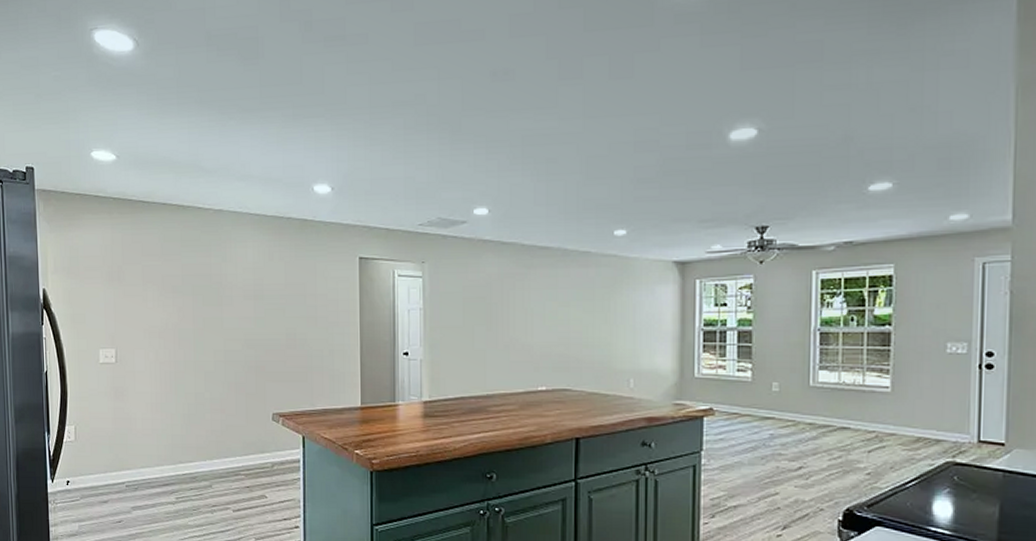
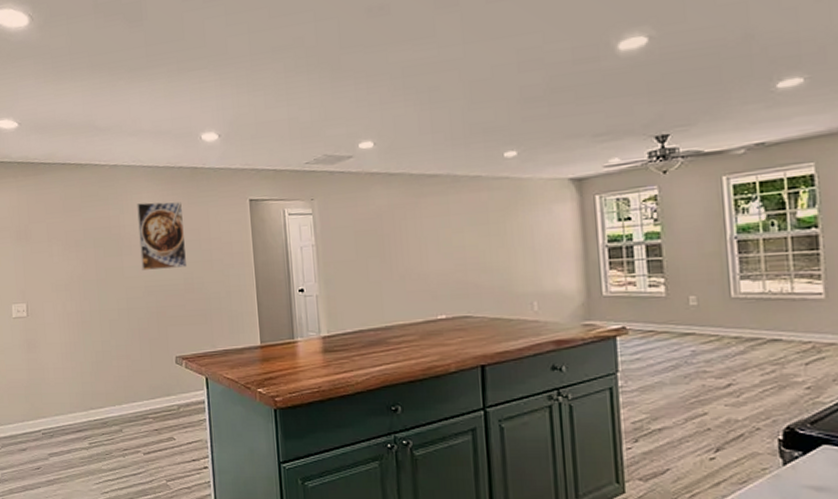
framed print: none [241,252,291,322] -> present [137,202,187,270]

